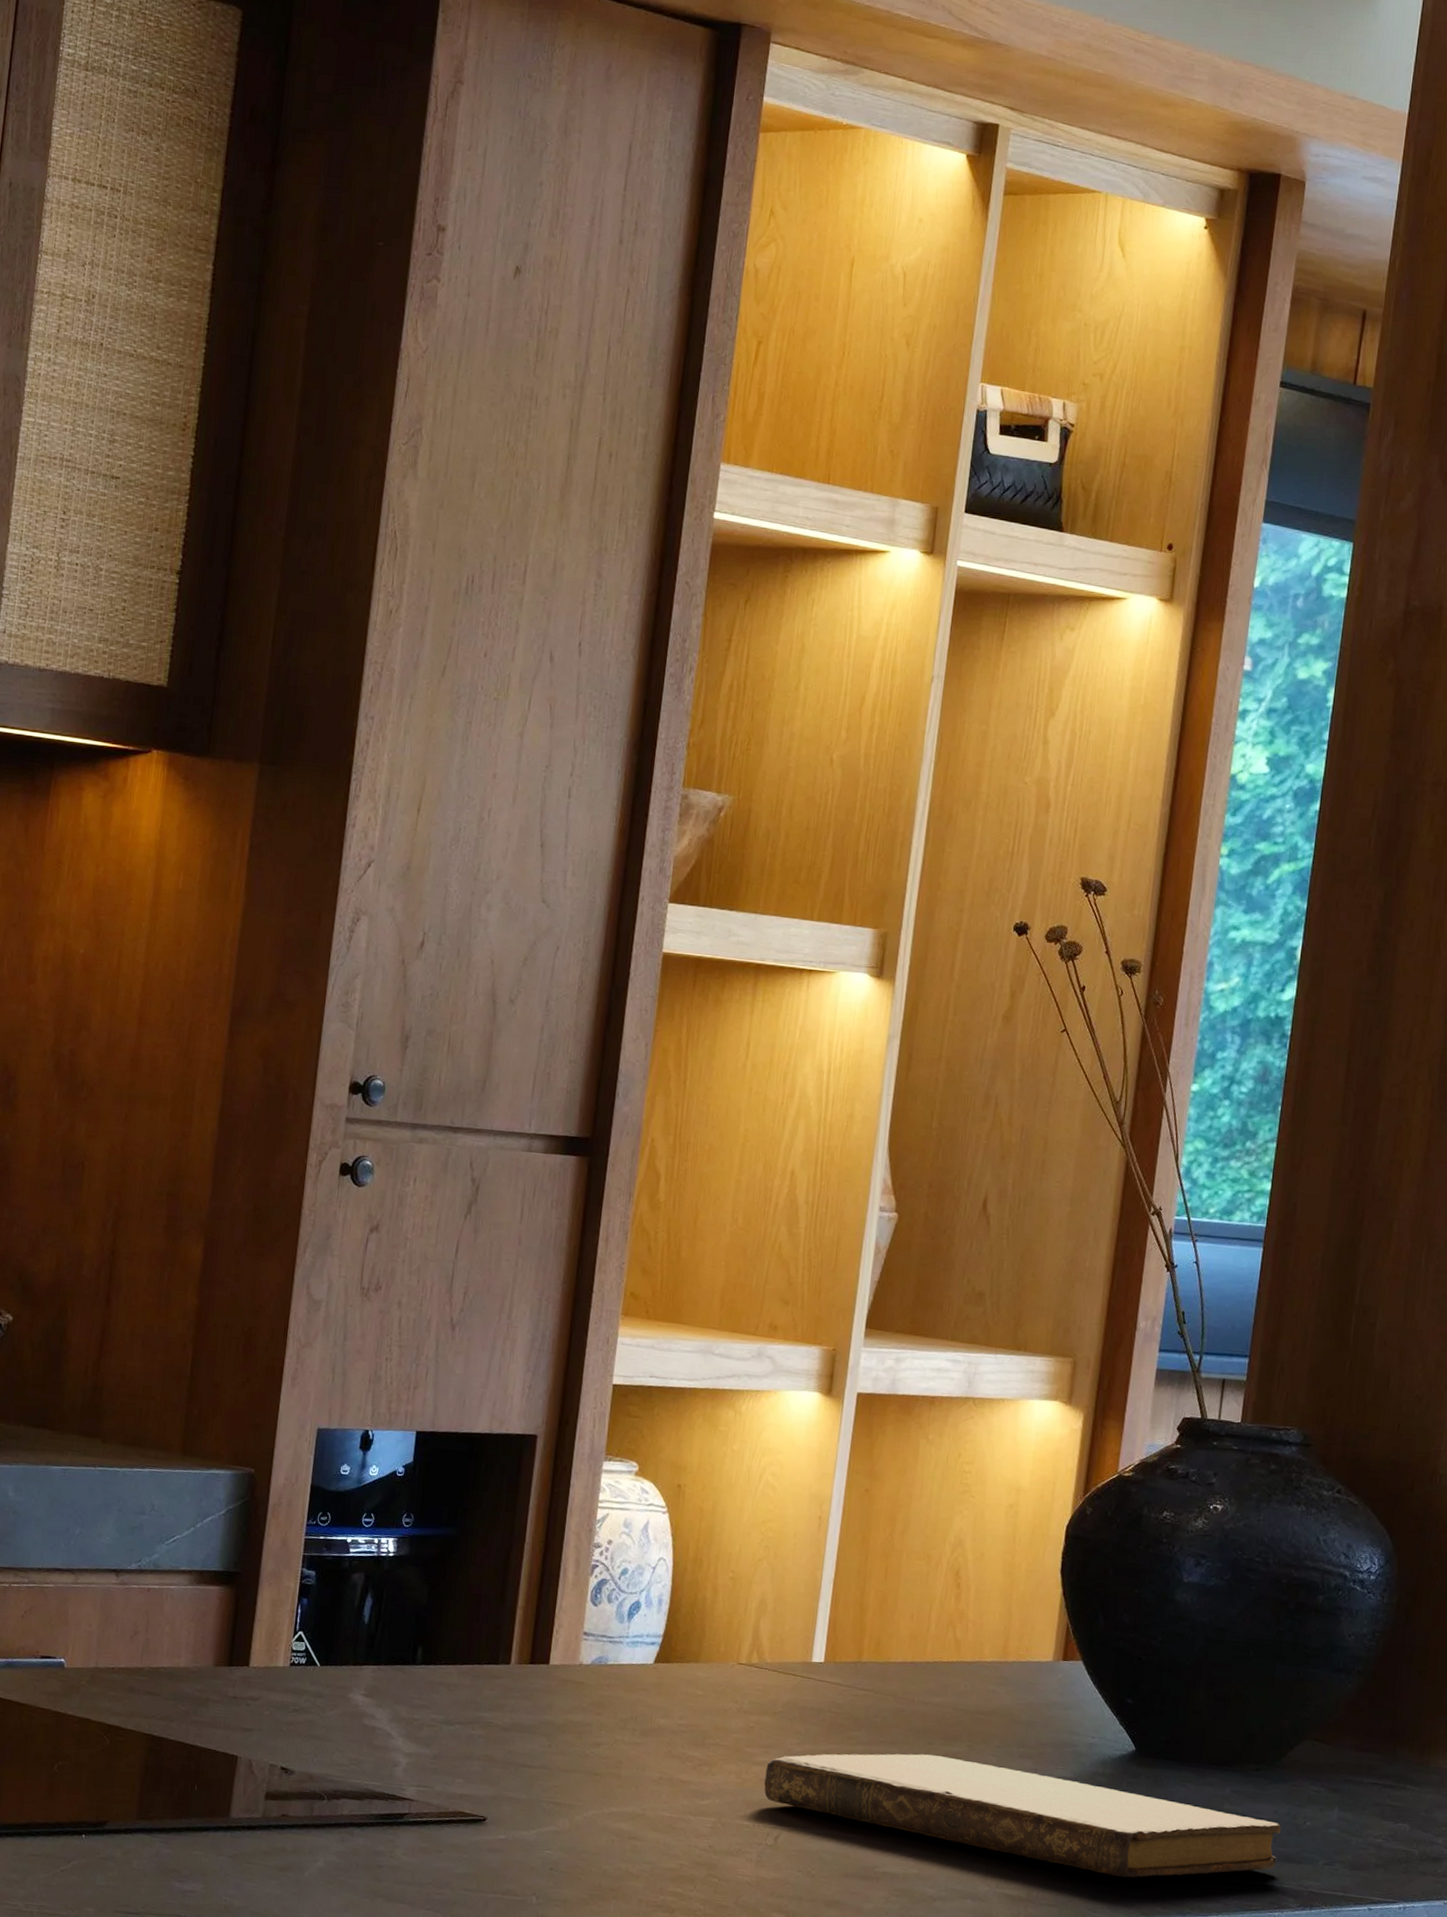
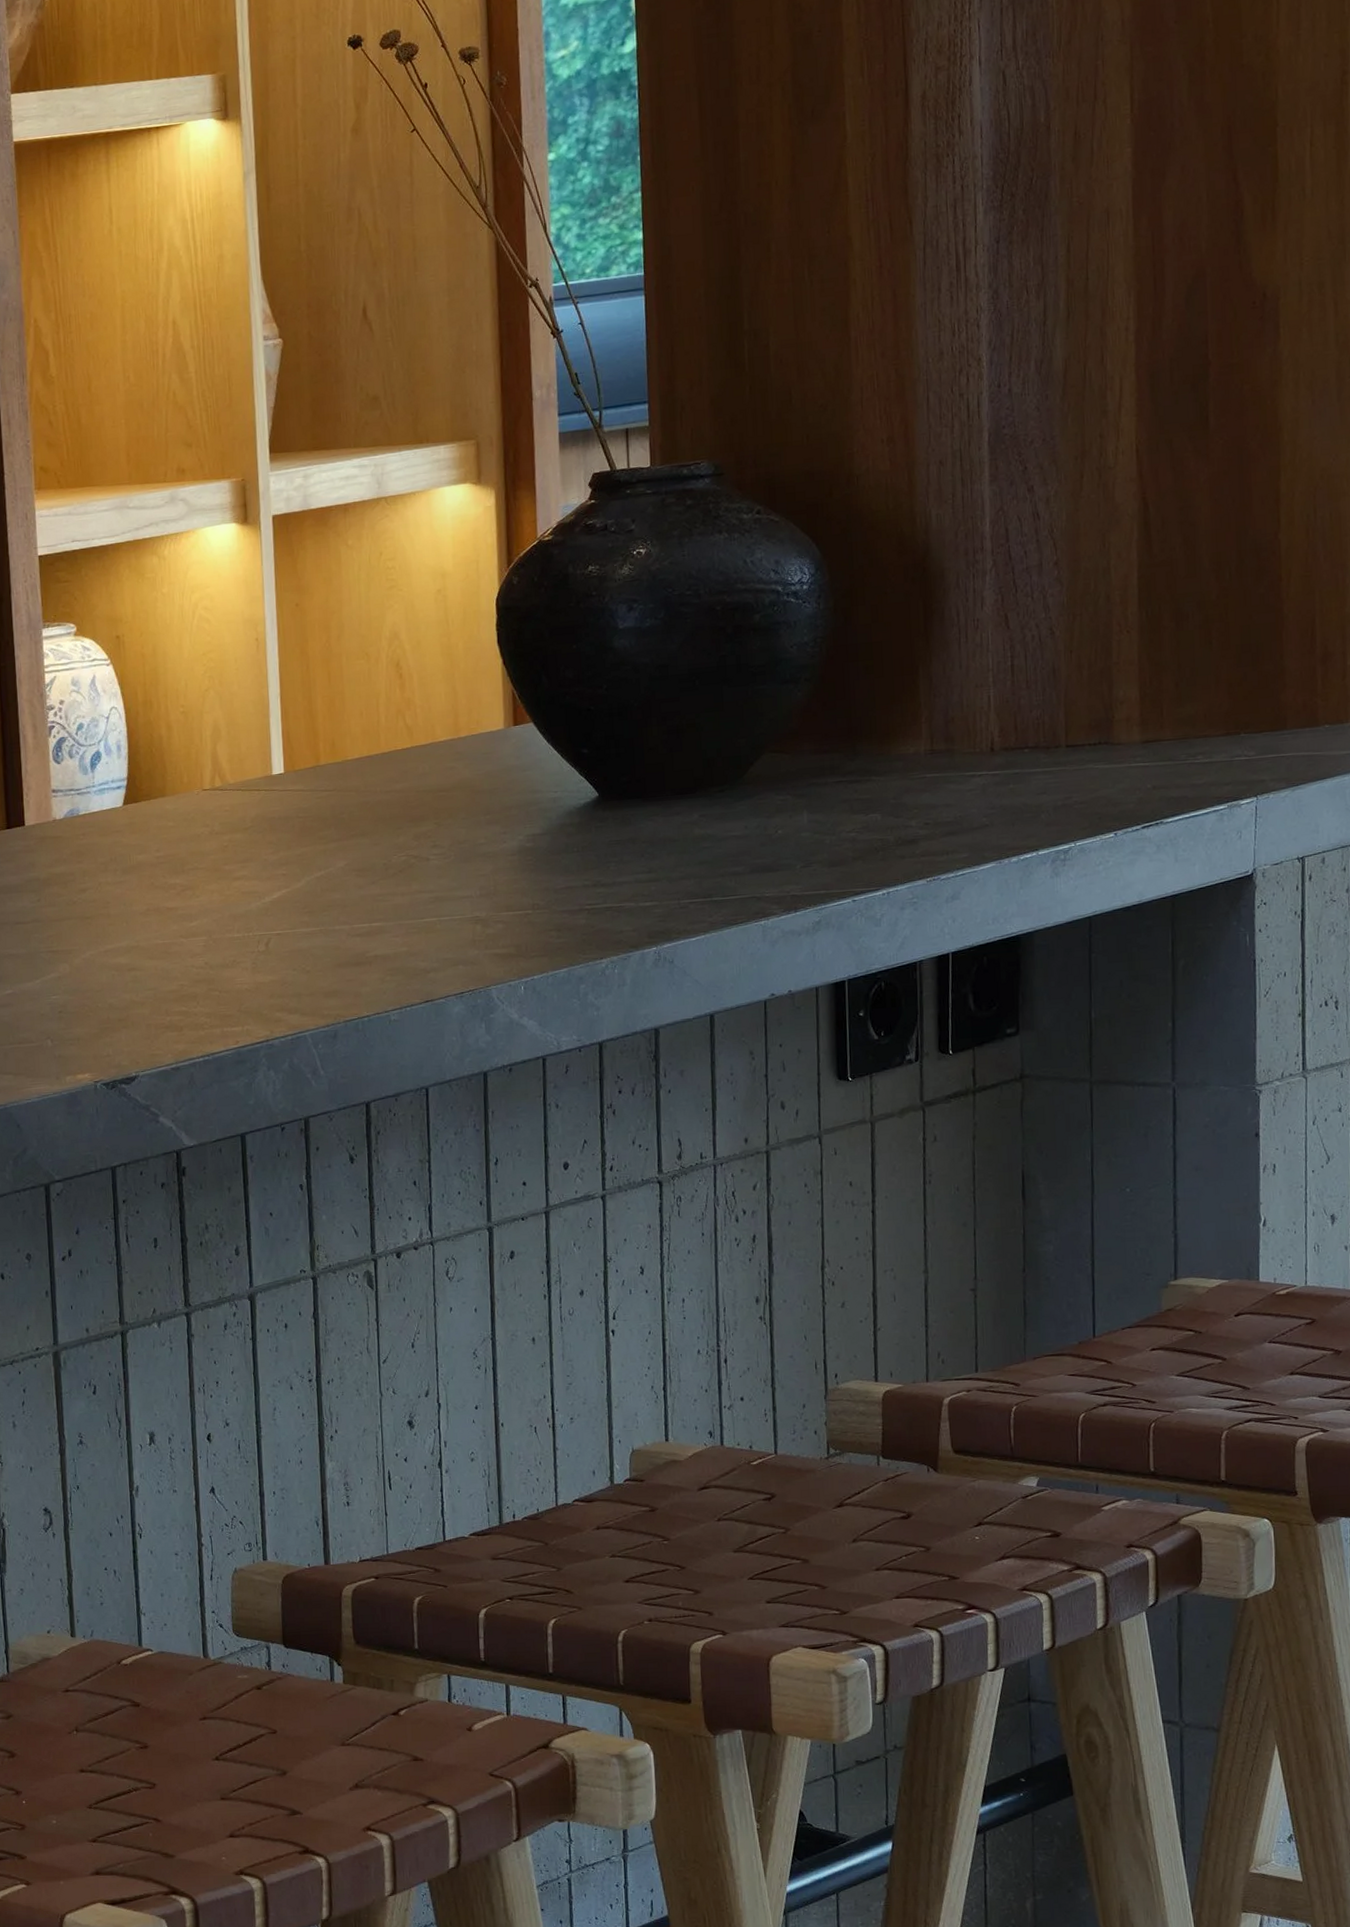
notebook: present [764,1754,1282,1879] -> none [246,836,755,918]

